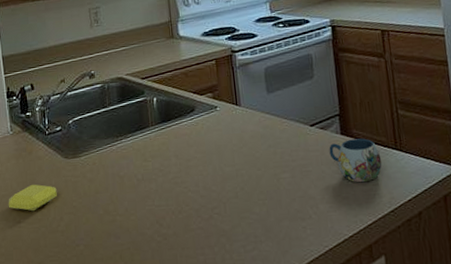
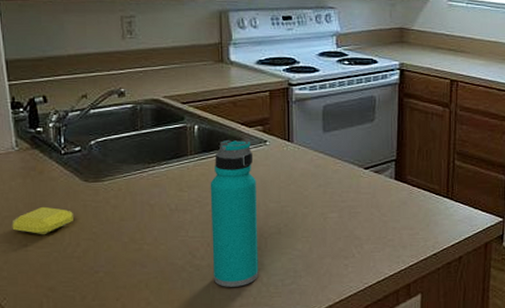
water bottle: none [170,108,221,256] -> present [210,139,259,287]
mug: present [329,138,382,183] -> none [381,185,432,227]

